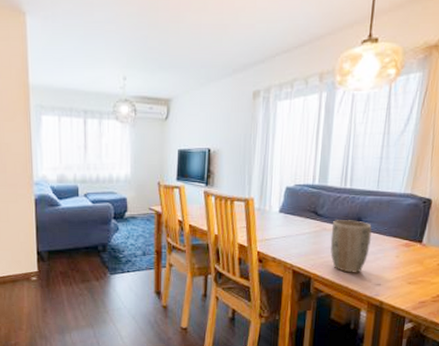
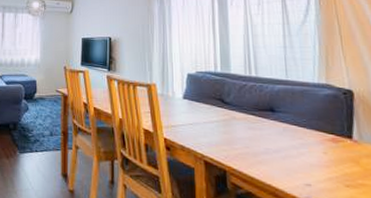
plant pot: present [330,220,373,274] -> none [241,109,290,171]

